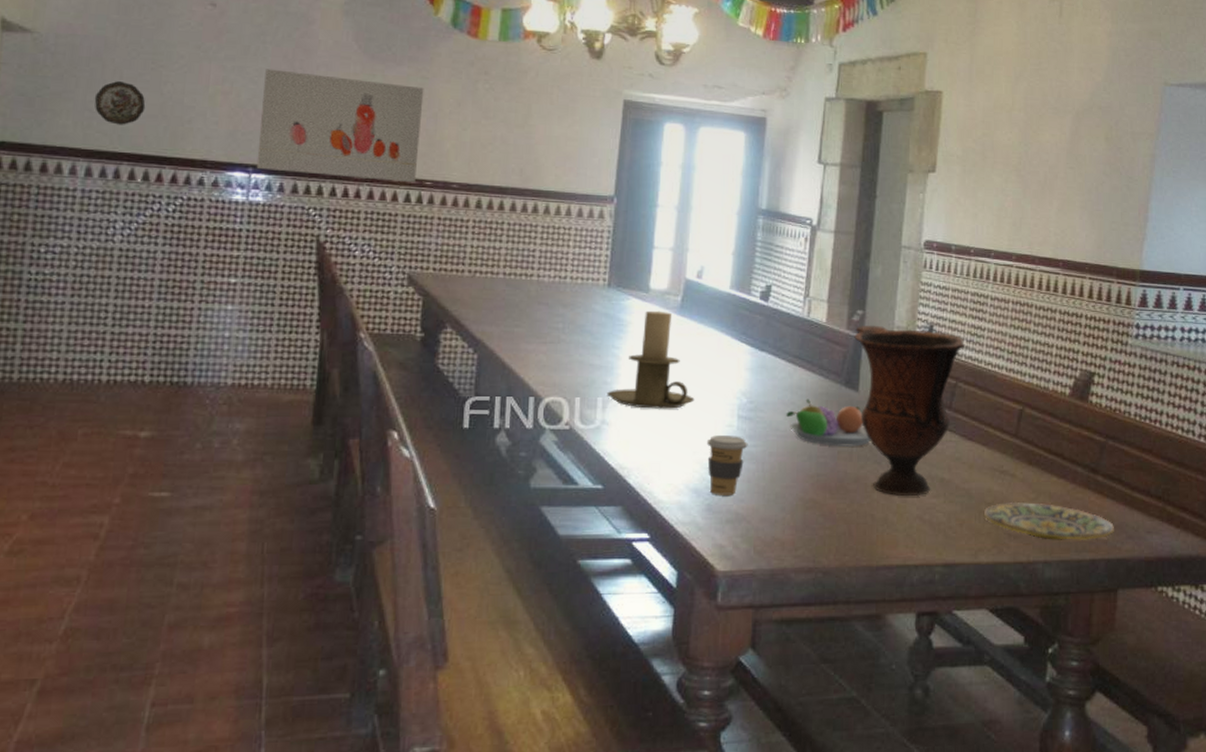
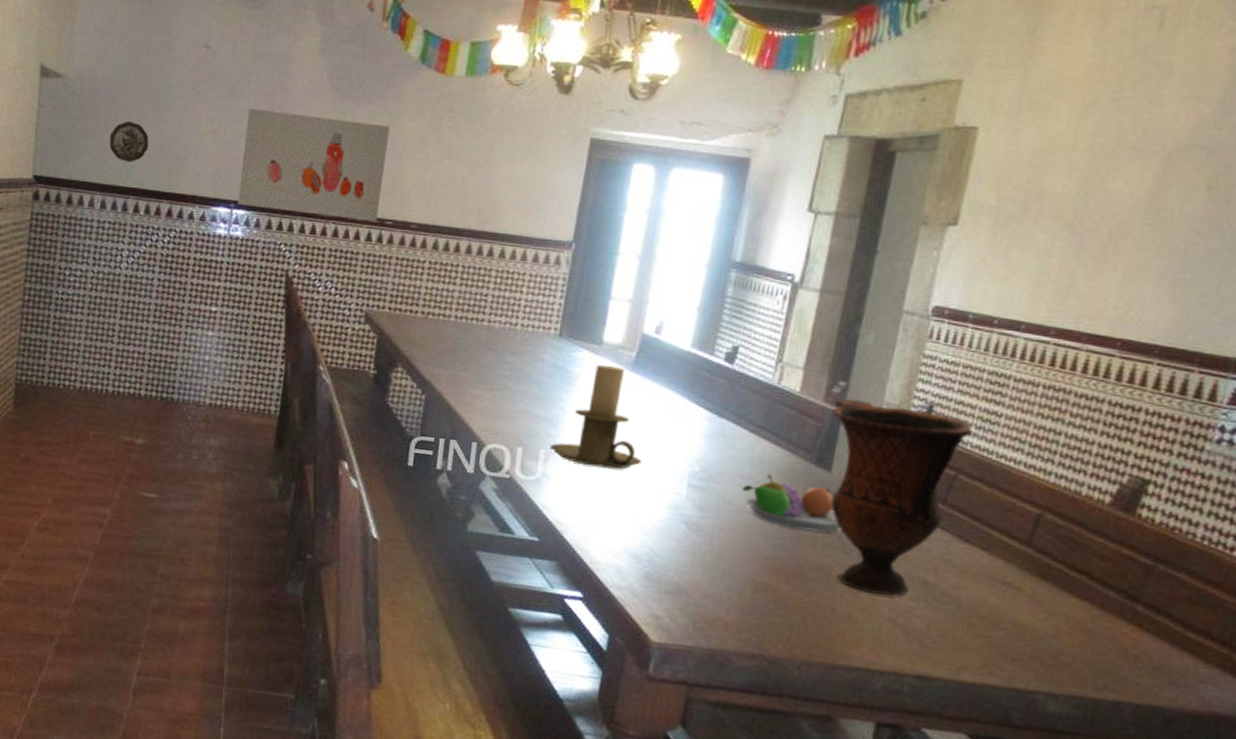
coffee cup: present [706,436,748,495] -> none [650,501,697,566]
plate: present [983,501,1114,540] -> none [973,618,1152,680]

